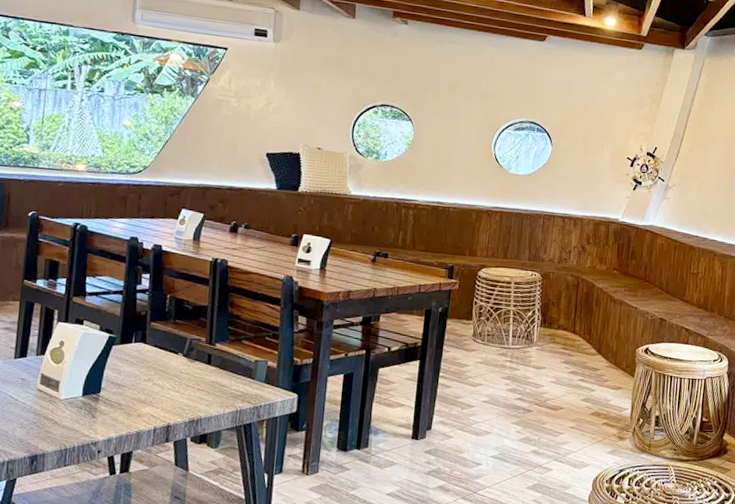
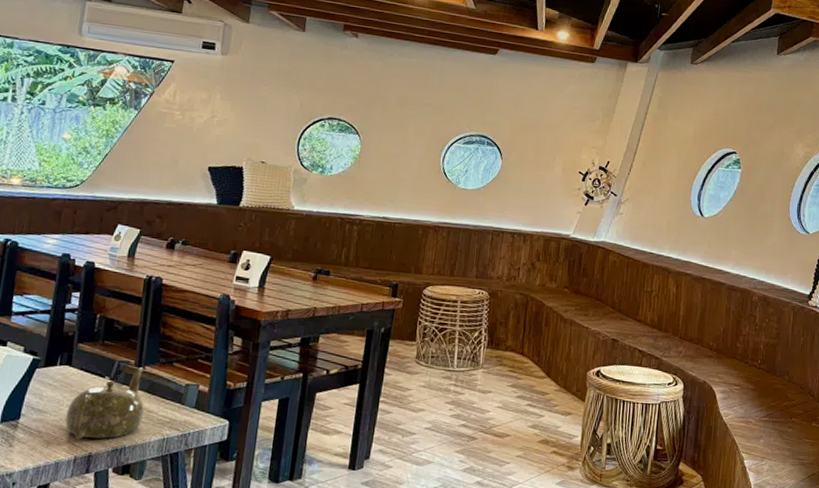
teapot: none [143,344,217,412] -> present [65,367,145,440]

